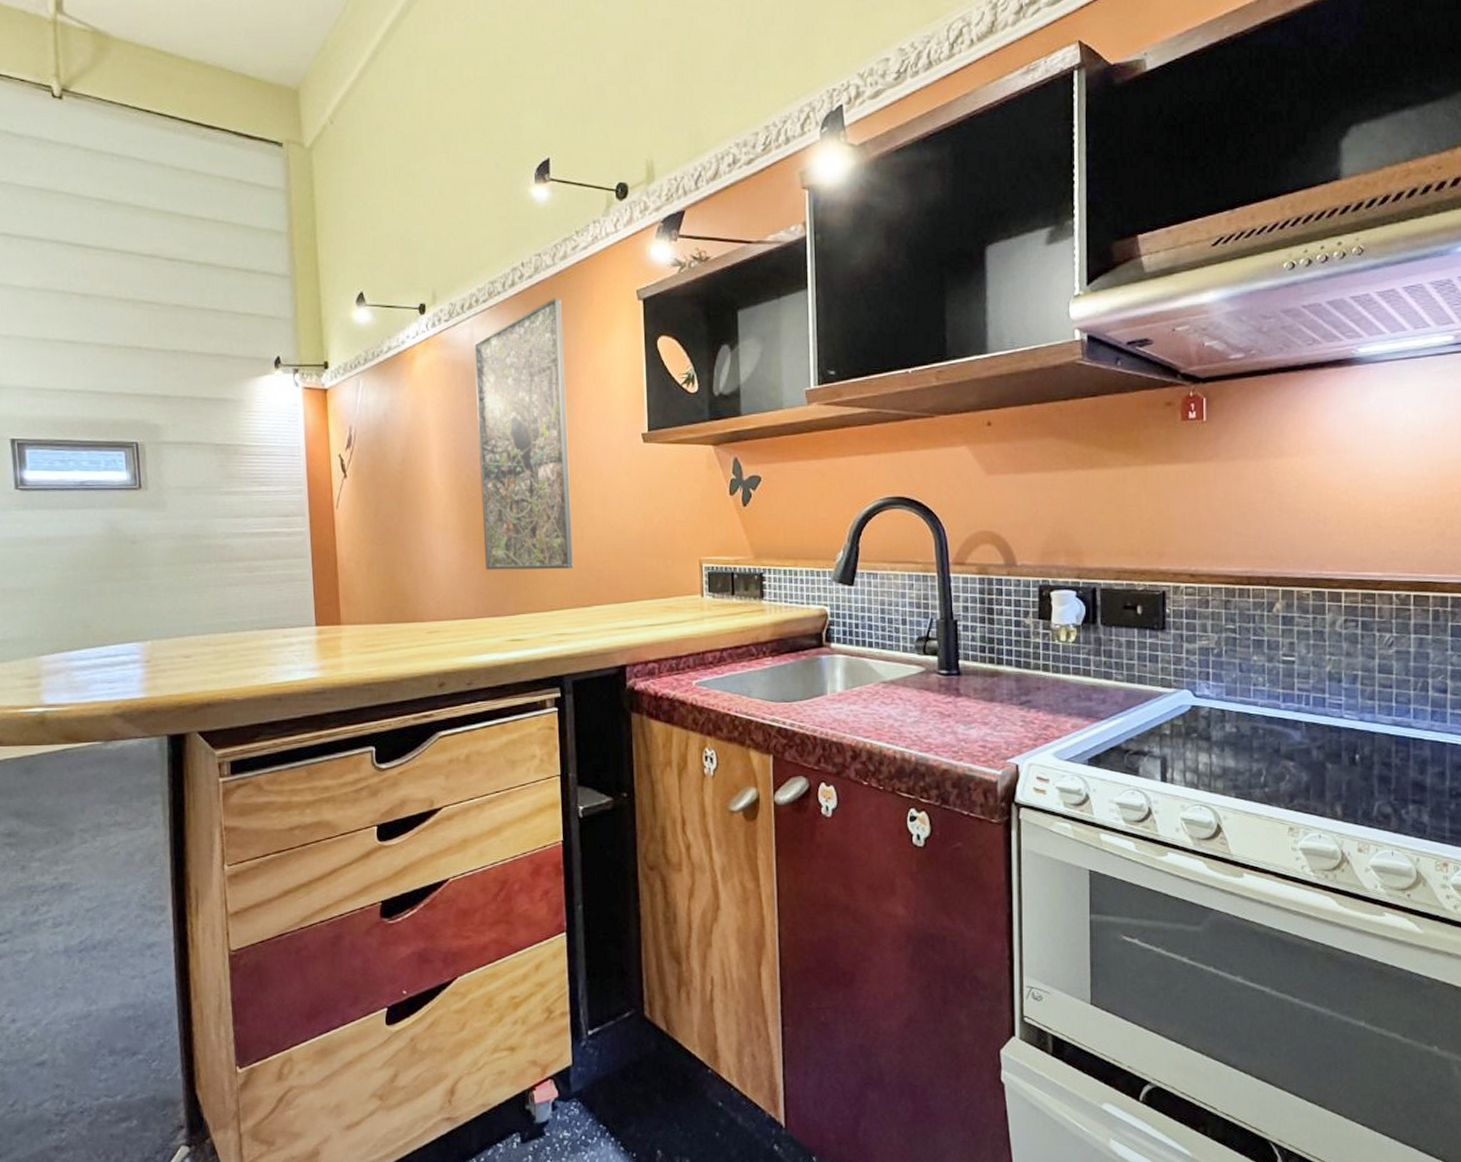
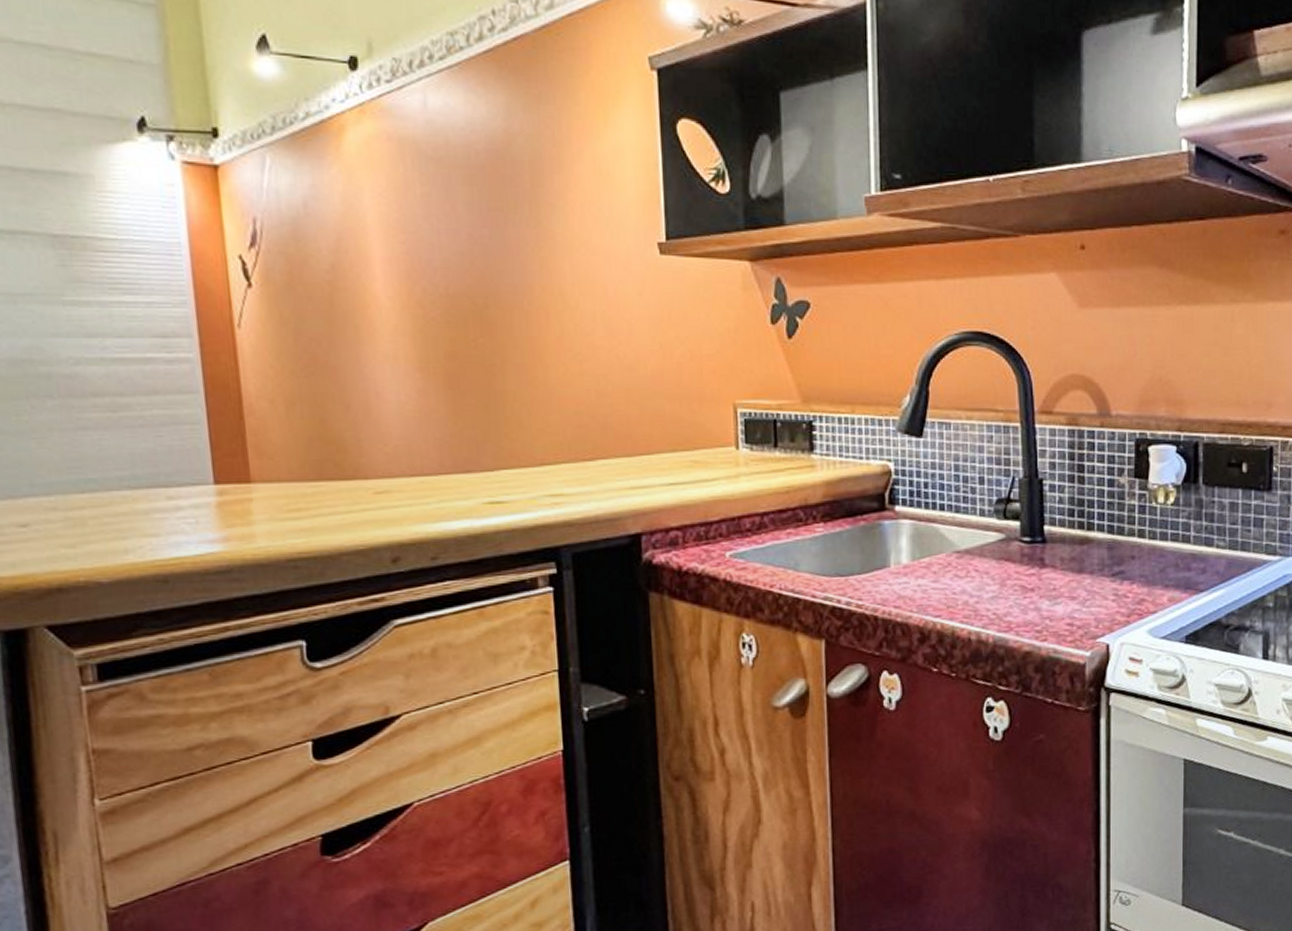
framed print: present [473,297,573,571] -> none [427,60,570,414]

